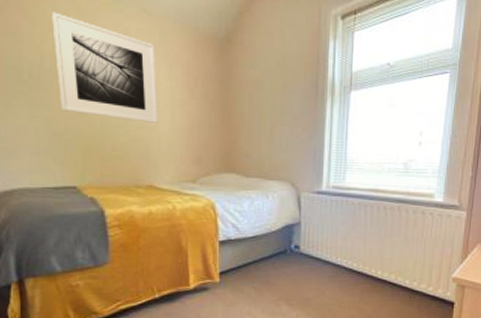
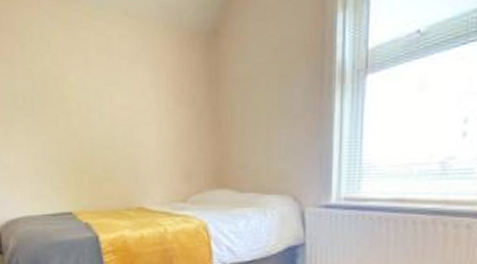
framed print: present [52,11,158,123] -> none [39,30,145,139]

